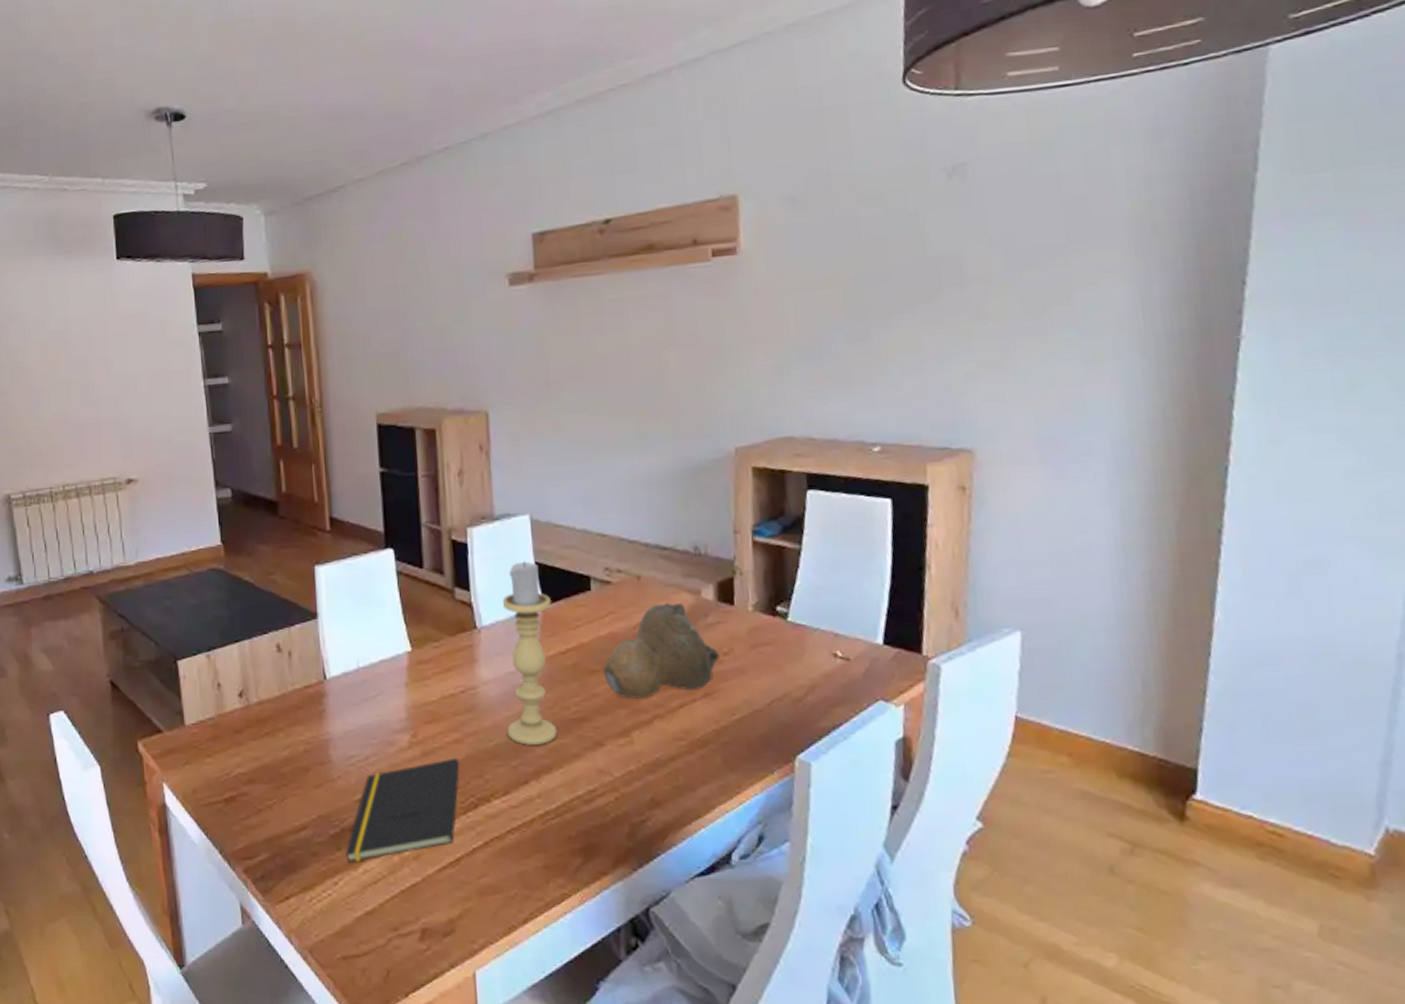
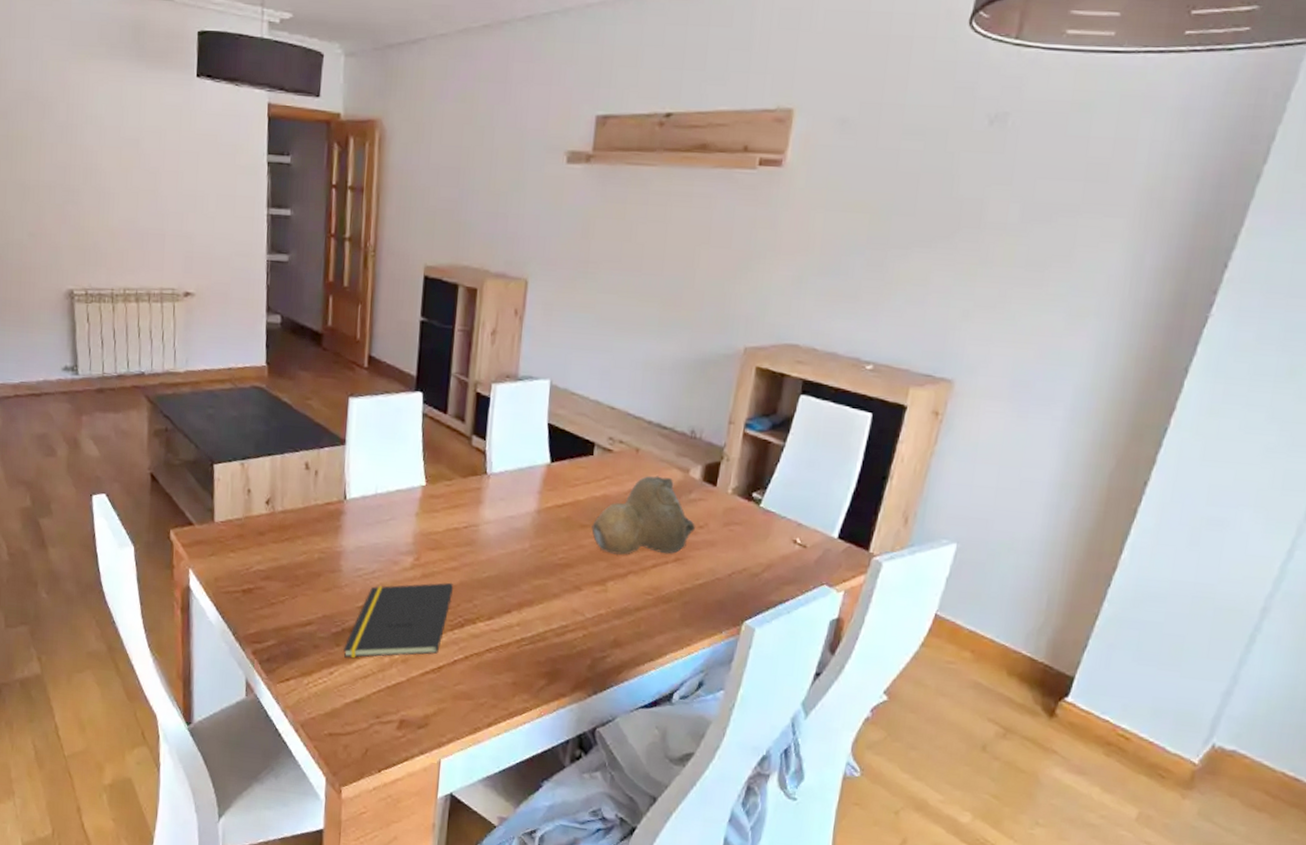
candle holder: present [503,561,558,745] -> none [499,421,557,582]

